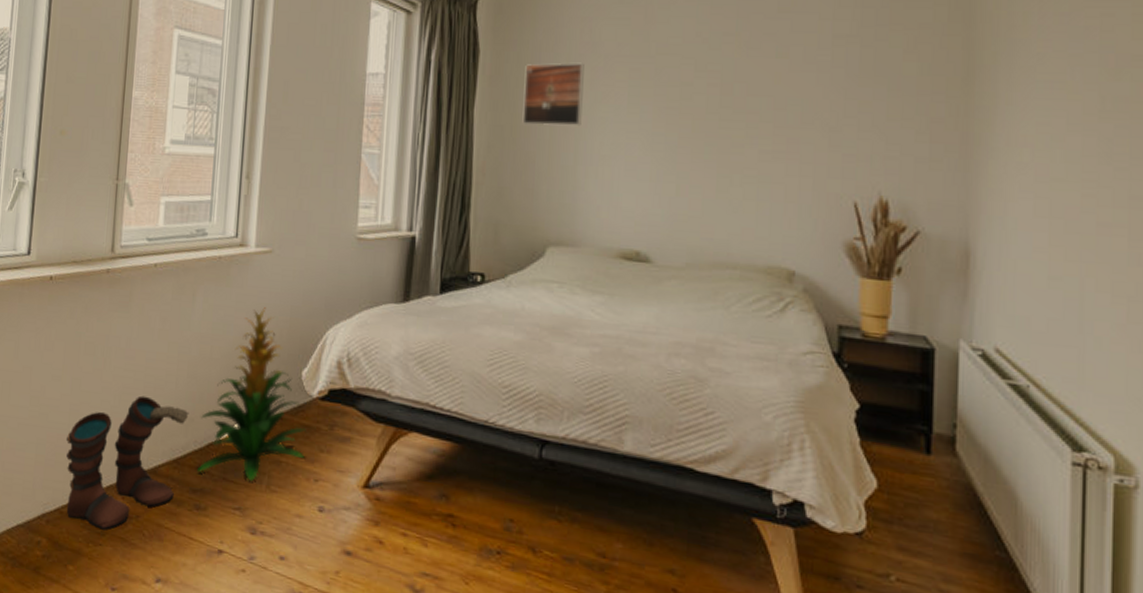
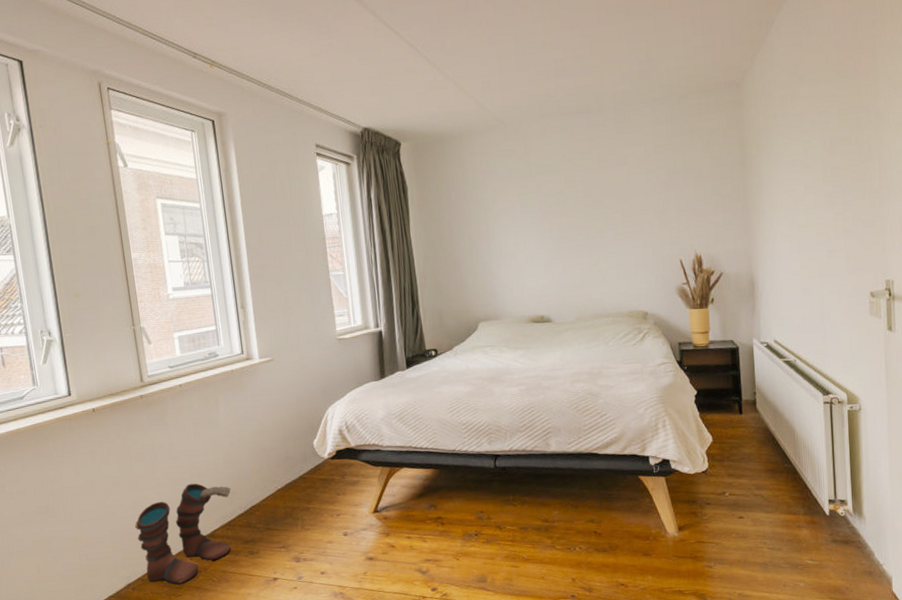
indoor plant: present [197,307,306,482] -> none [241,401,326,529]
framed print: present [522,62,584,126] -> none [443,186,490,238]

